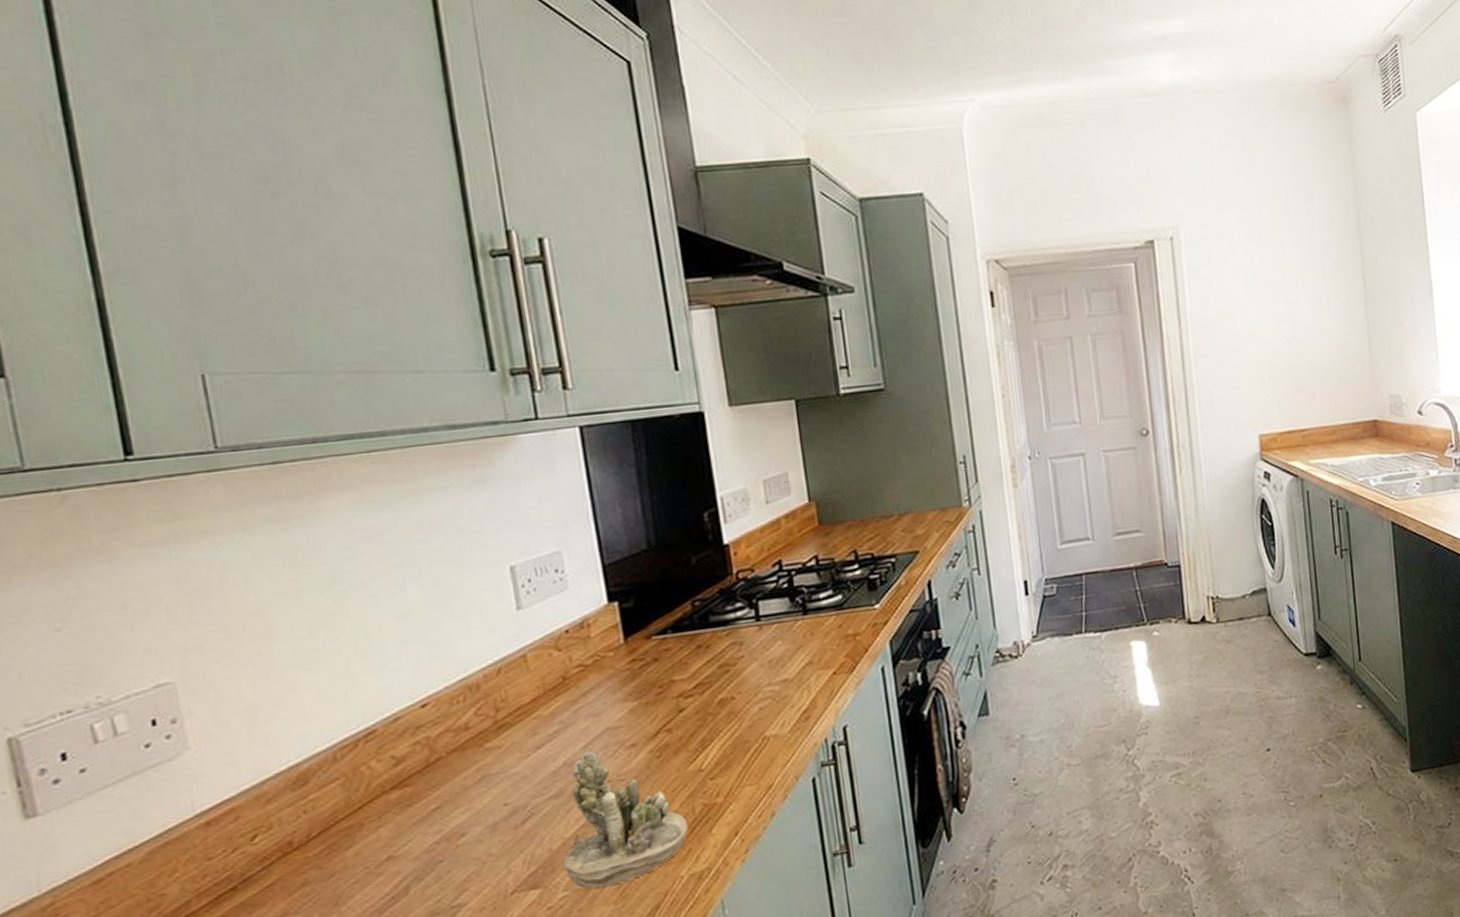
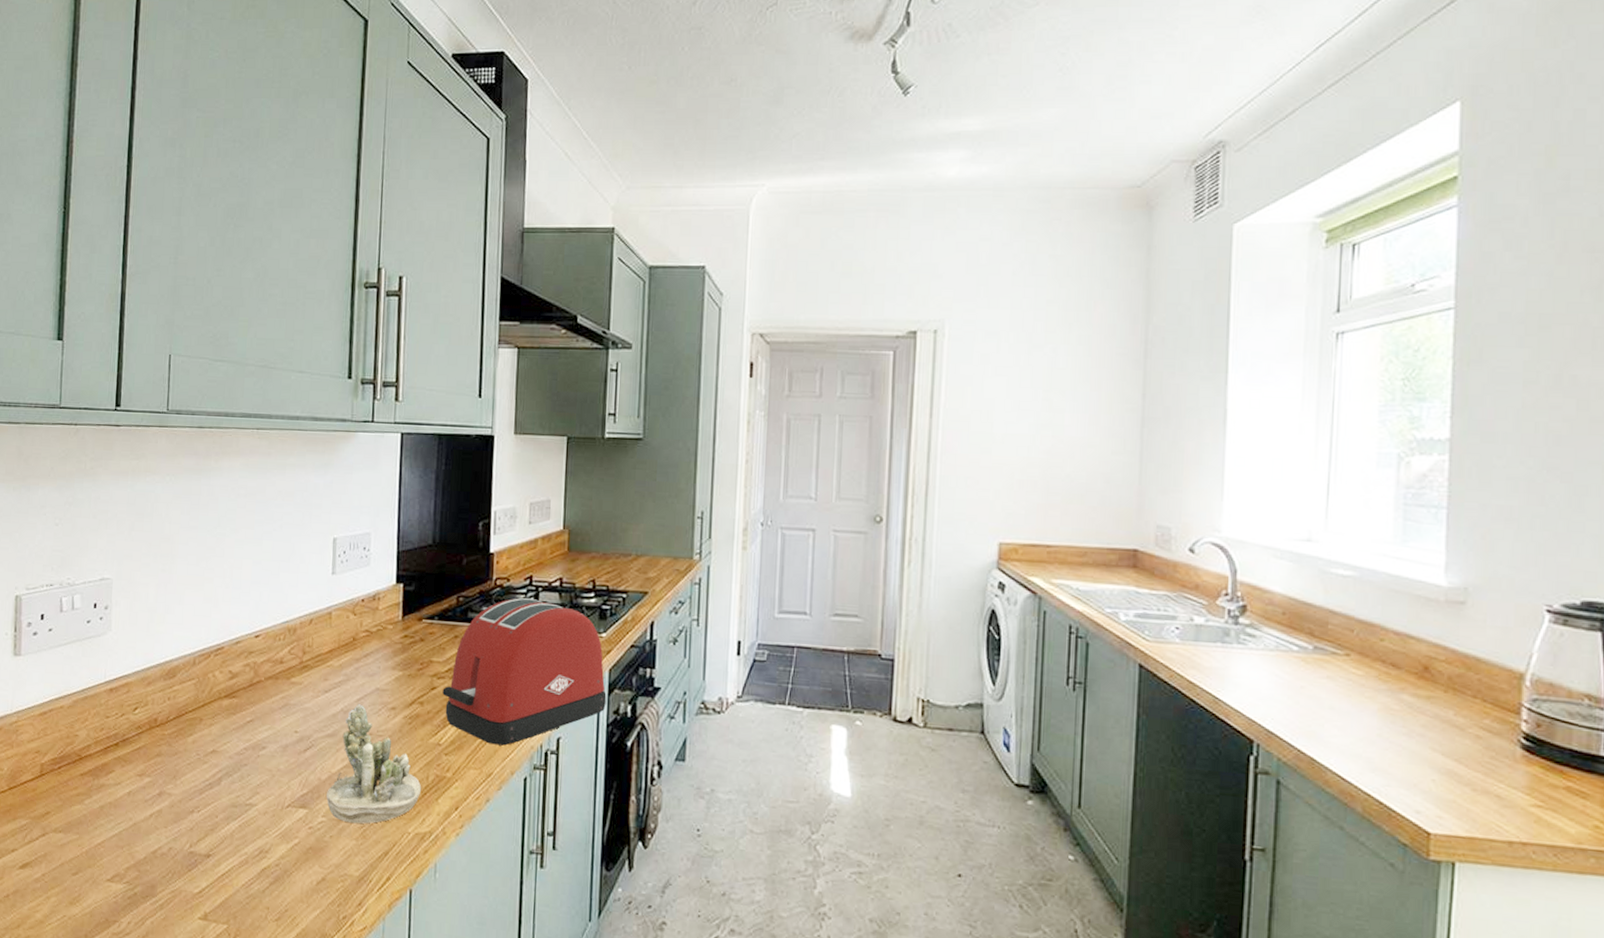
toaster: none [693,584,893,754] -> present [442,598,607,746]

